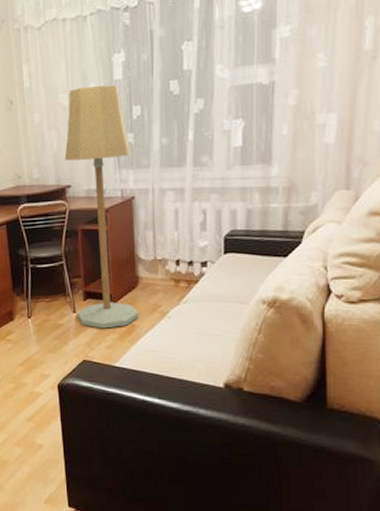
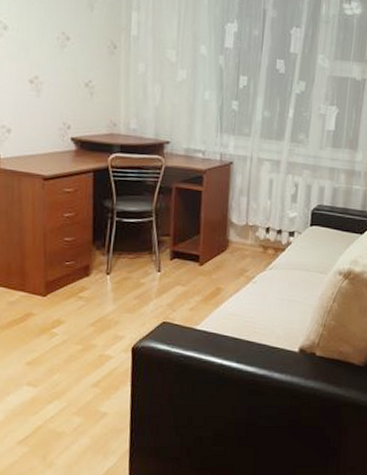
floor lamp: present [64,85,139,329] -> none [161,47,234,290]

